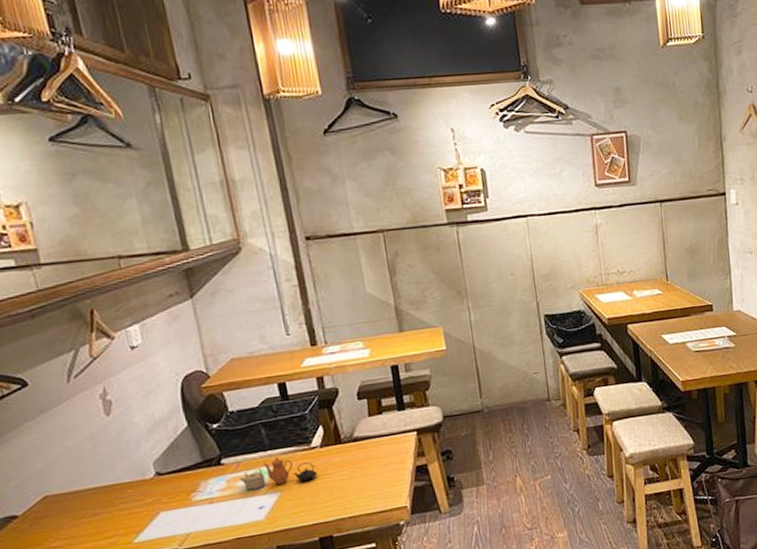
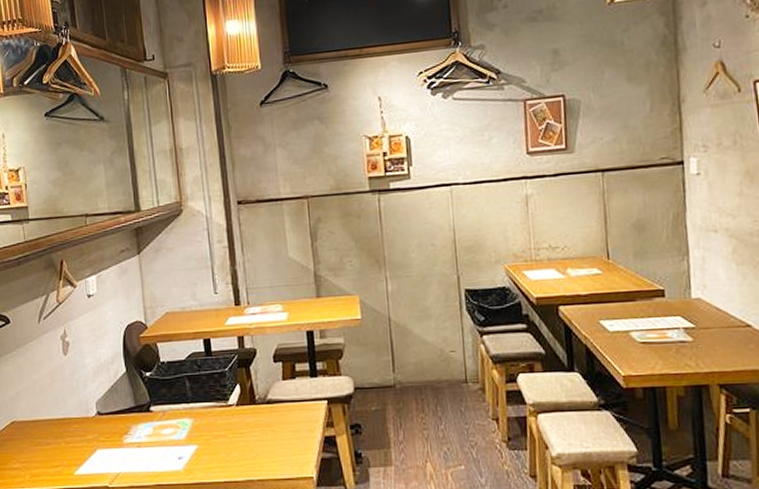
teapot: present [239,457,317,491] -> none [164,410,232,440]

